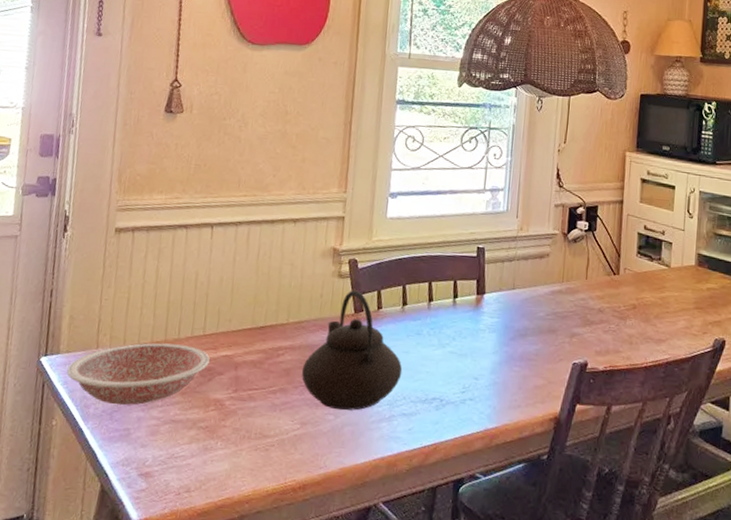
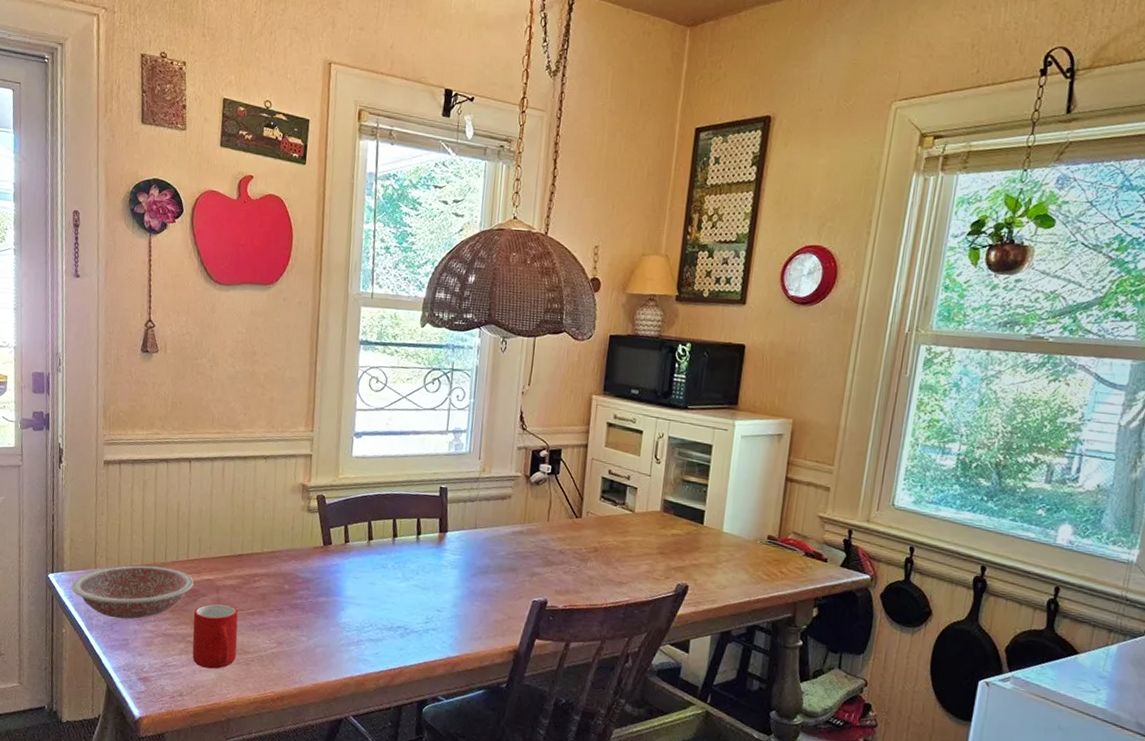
cup: none [204,382,258,458] -> present [192,603,238,669]
teapot: present [301,290,403,411] -> none [276,524,369,634]

